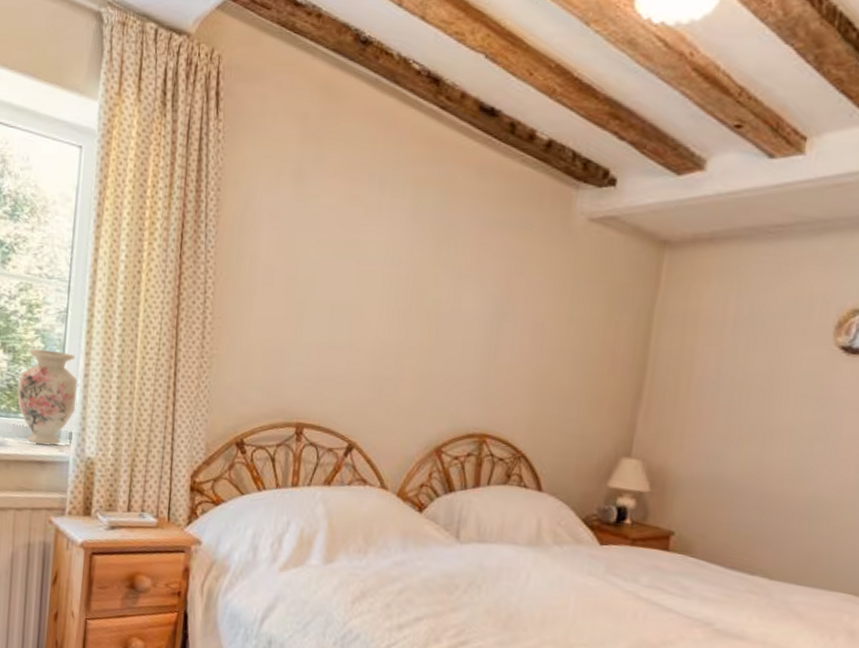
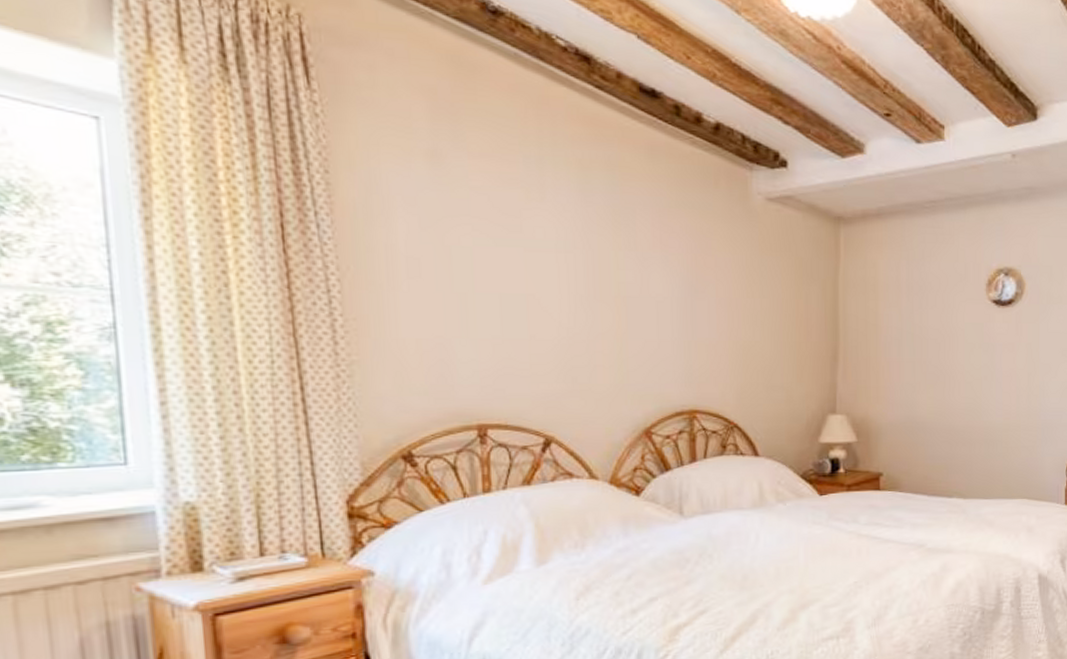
vase: present [17,349,79,446] -> none [46,378,155,498]

